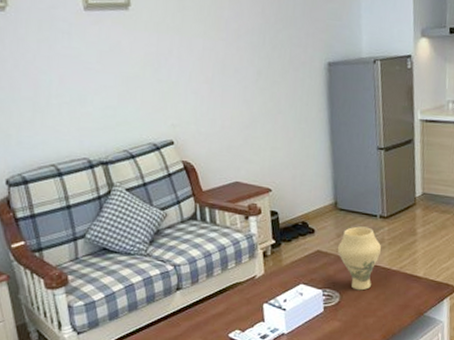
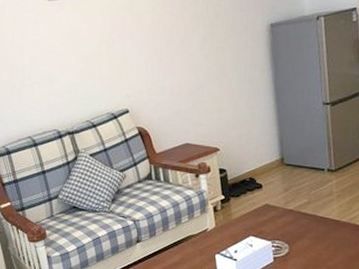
vase: present [337,226,382,291] -> none [285,180,331,242]

